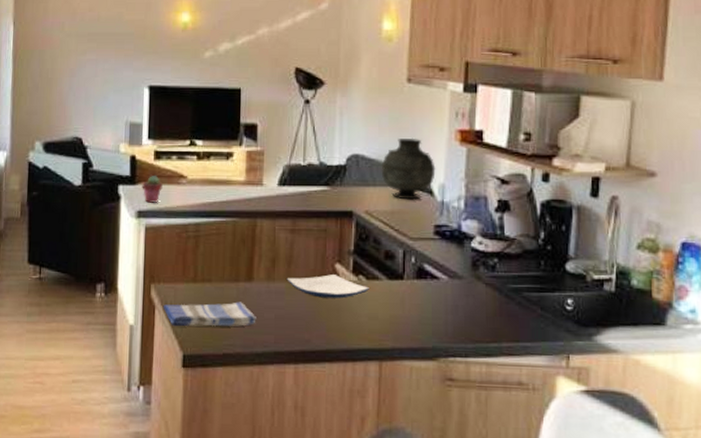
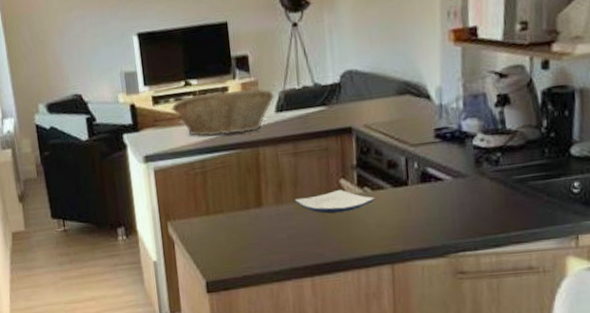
potted succulent: present [142,174,163,203] -> none [145,119,165,147]
dish towel: present [162,302,256,327] -> none [181,227,270,258]
fruit basket: none [173,156,278,202] -> present [171,88,274,137]
vase: present [381,137,436,200] -> none [375,45,432,108]

